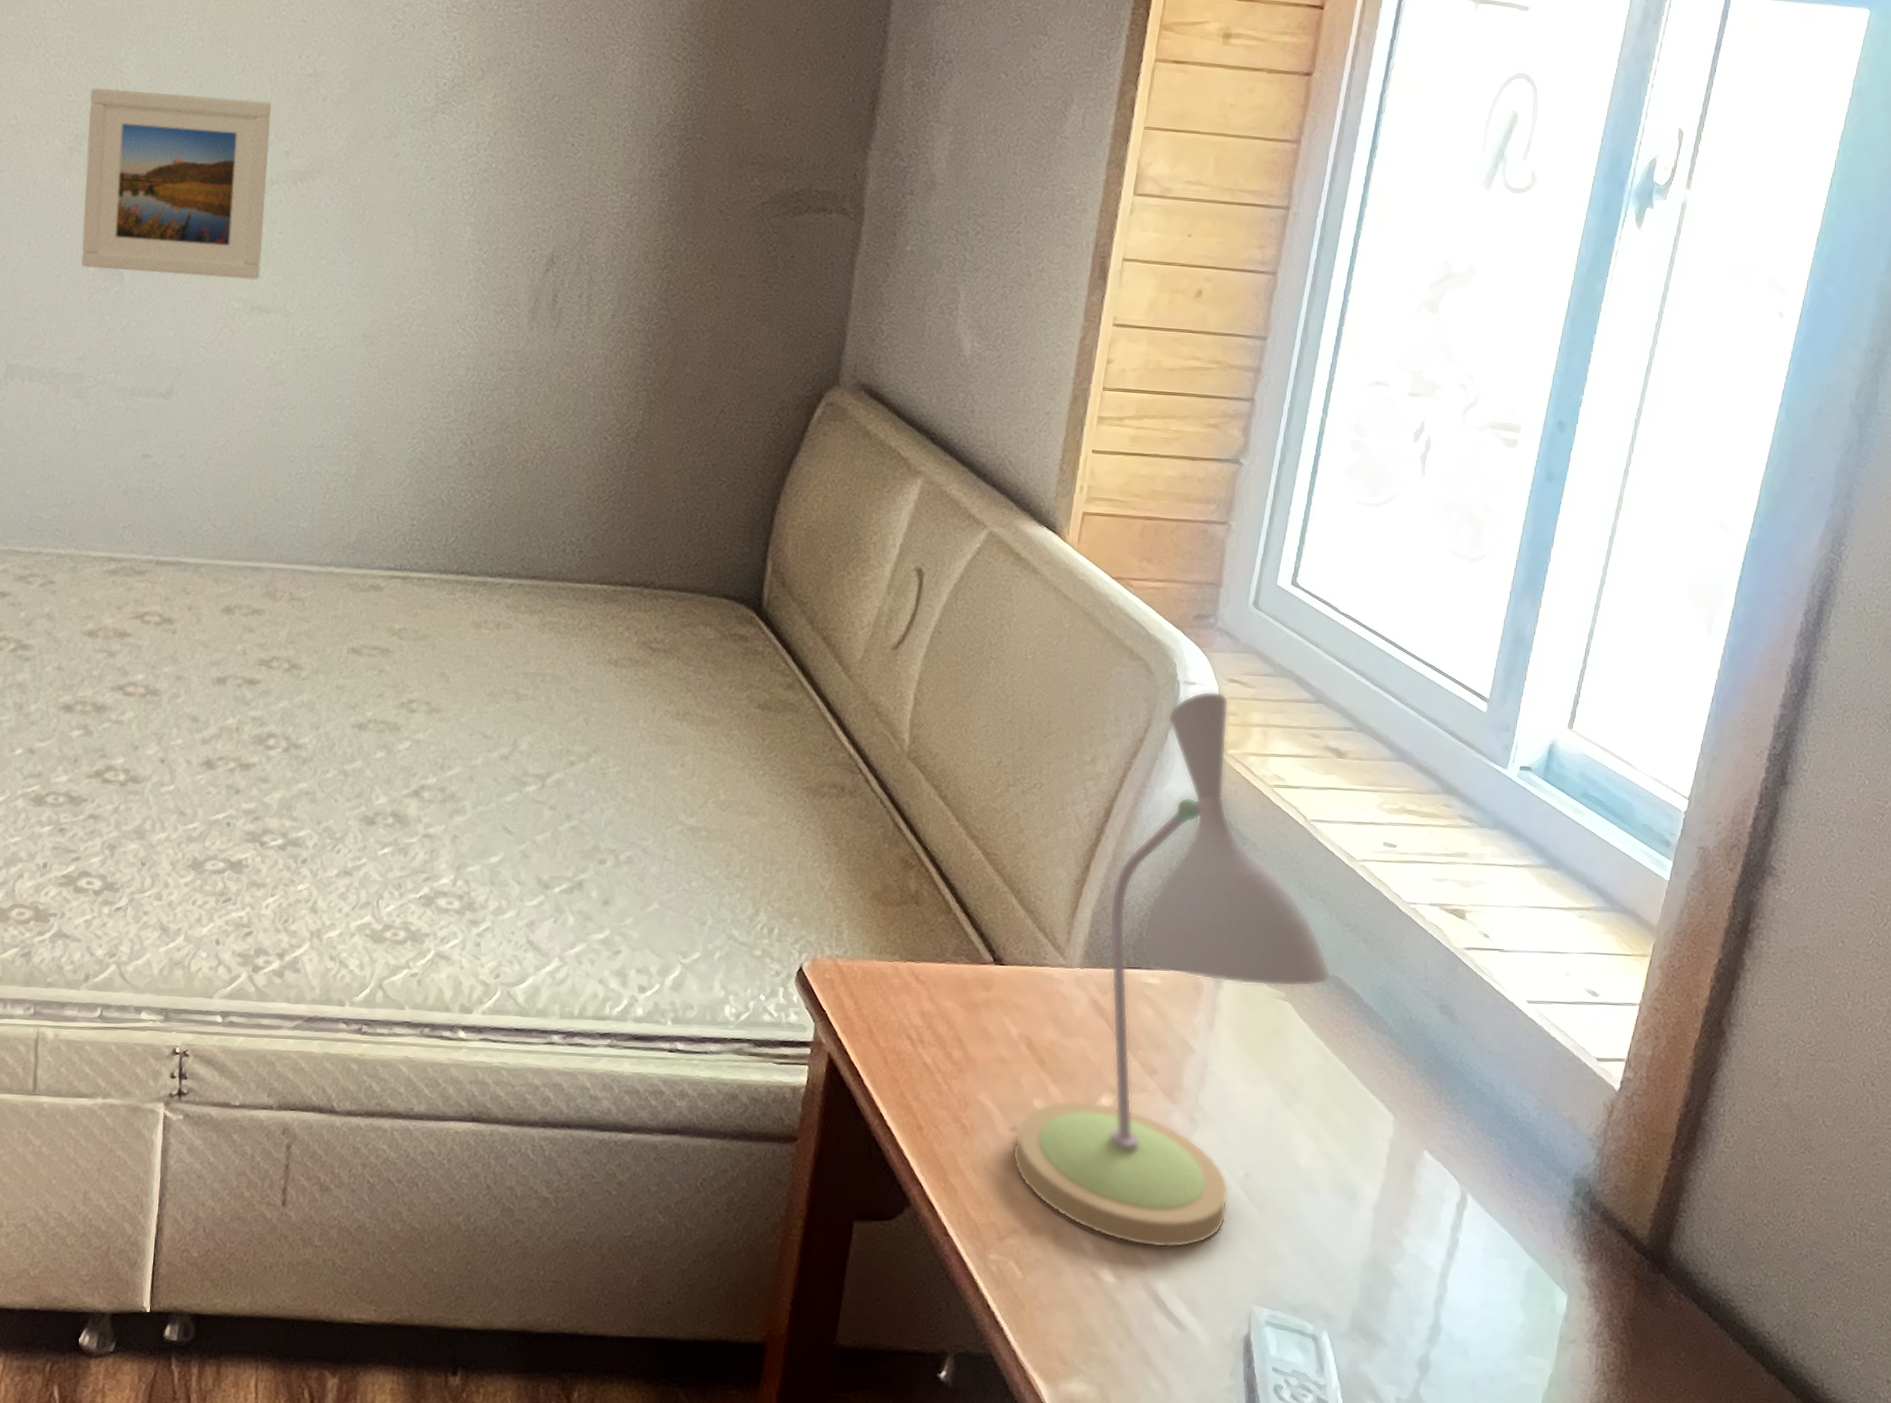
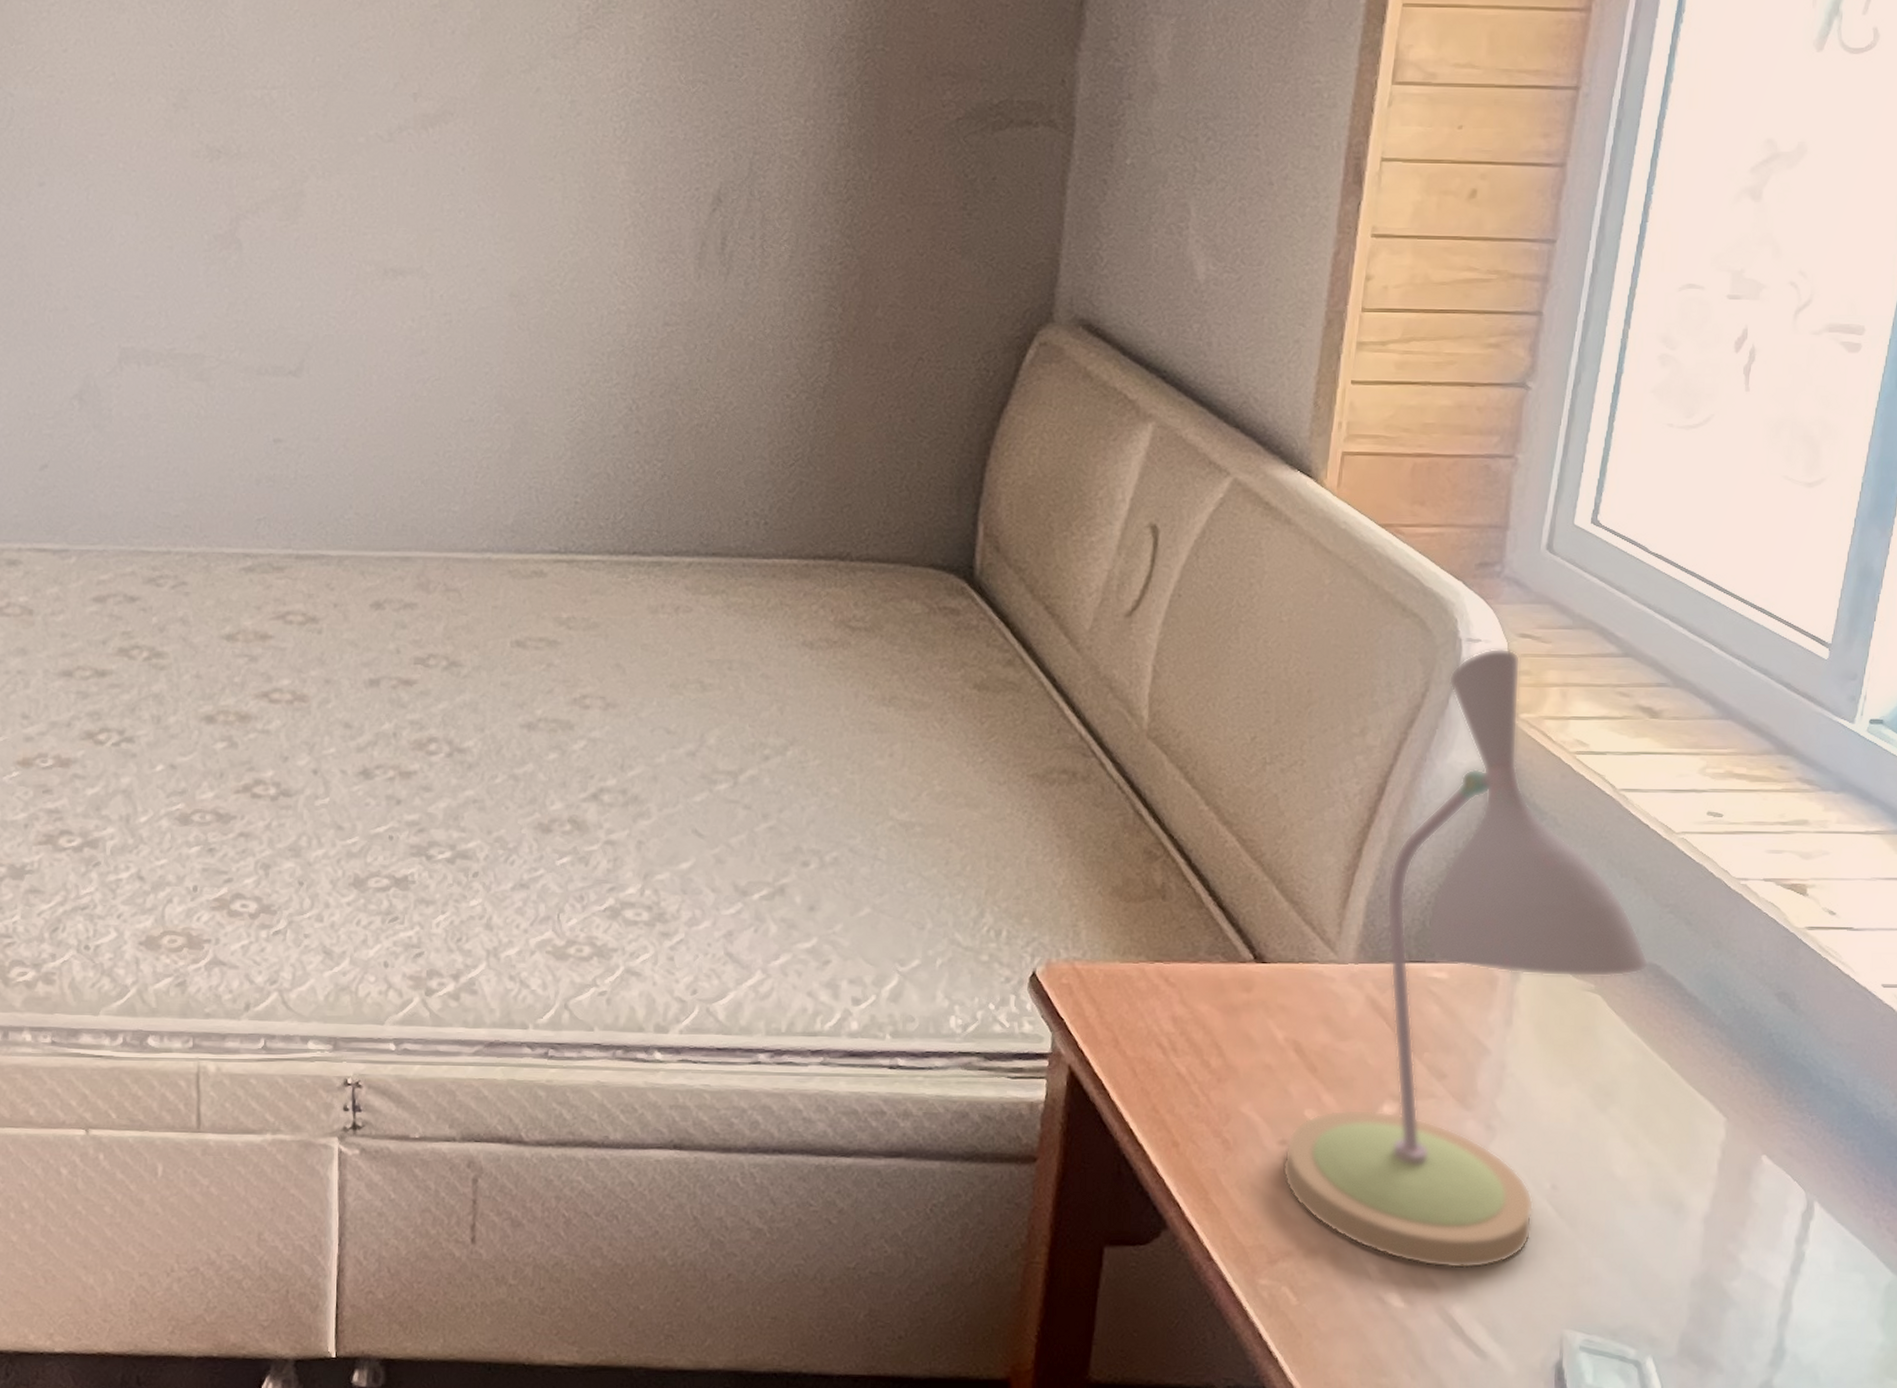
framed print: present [81,88,271,280] -> none [192,36,394,239]

